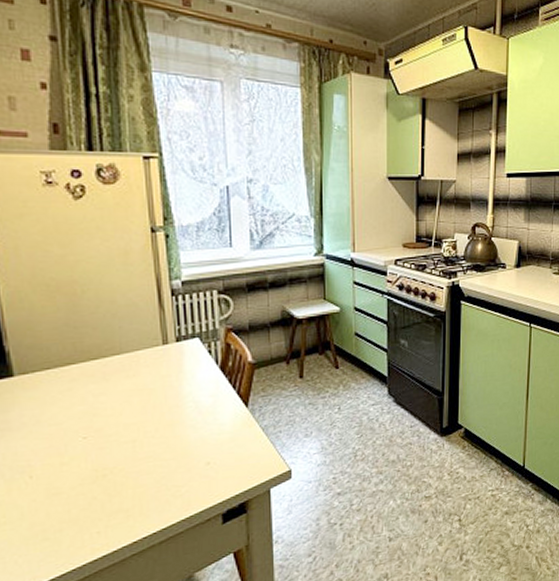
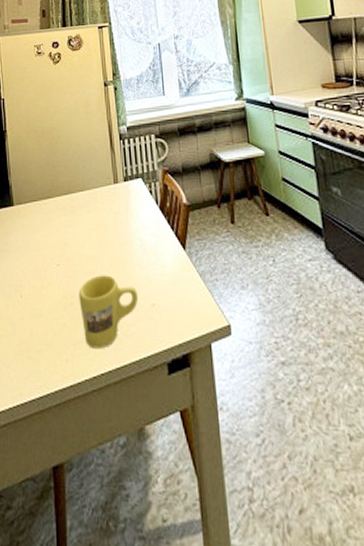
mug: none [114,441,191,516] -> present [78,275,139,349]

